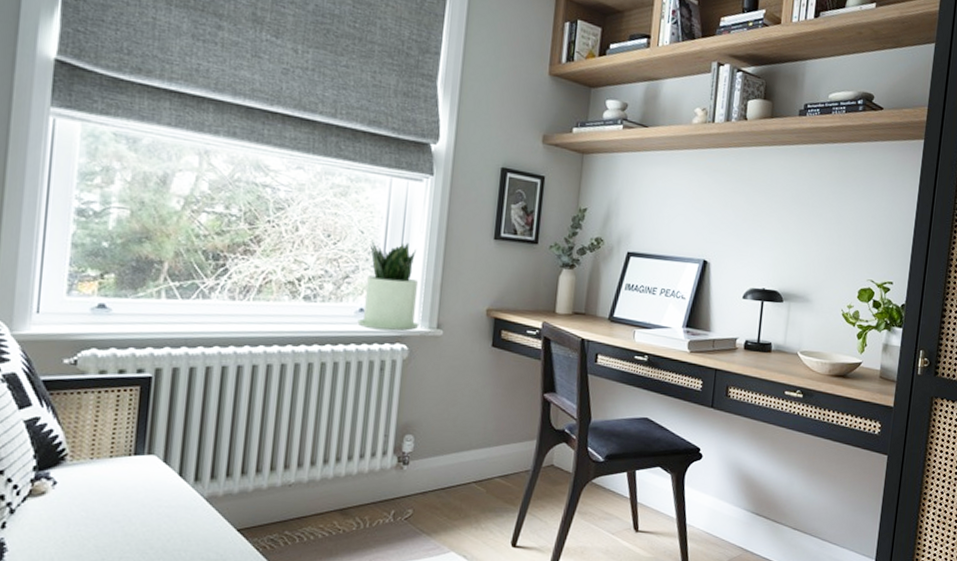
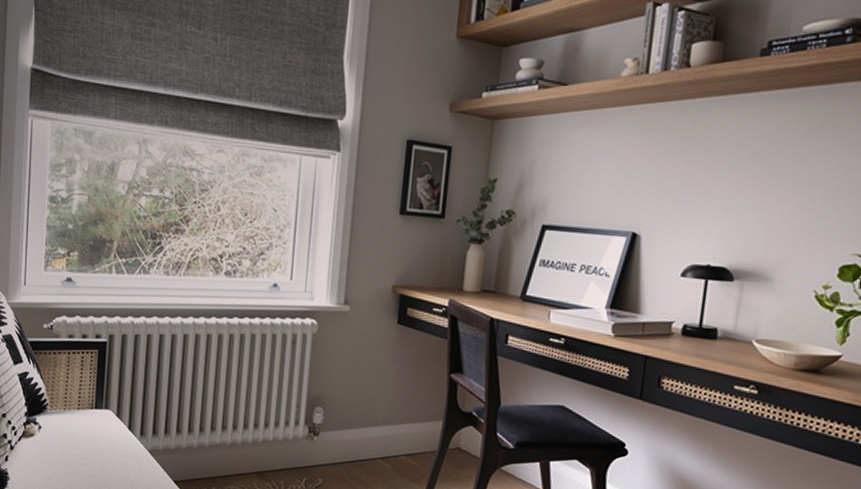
planter: present [357,241,419,332] -> none [272,218,328,307]

